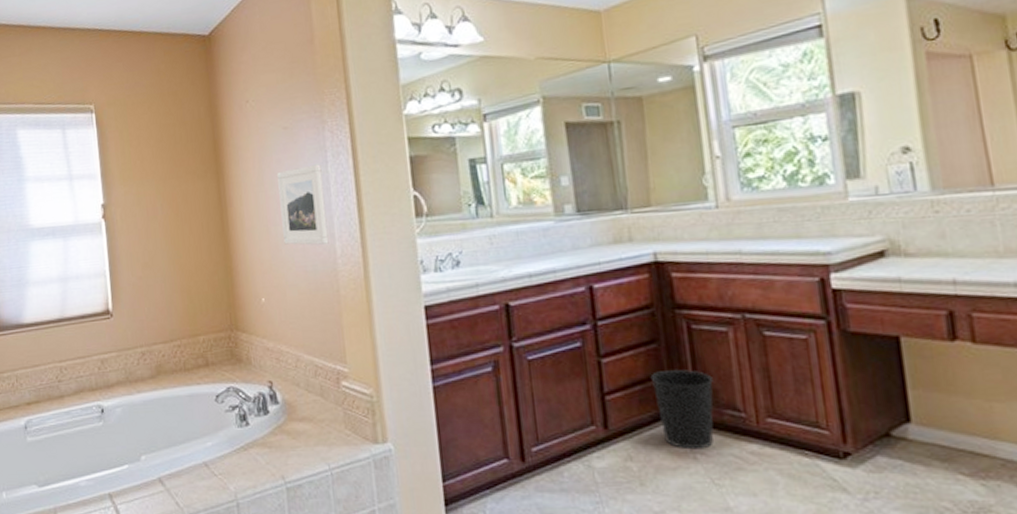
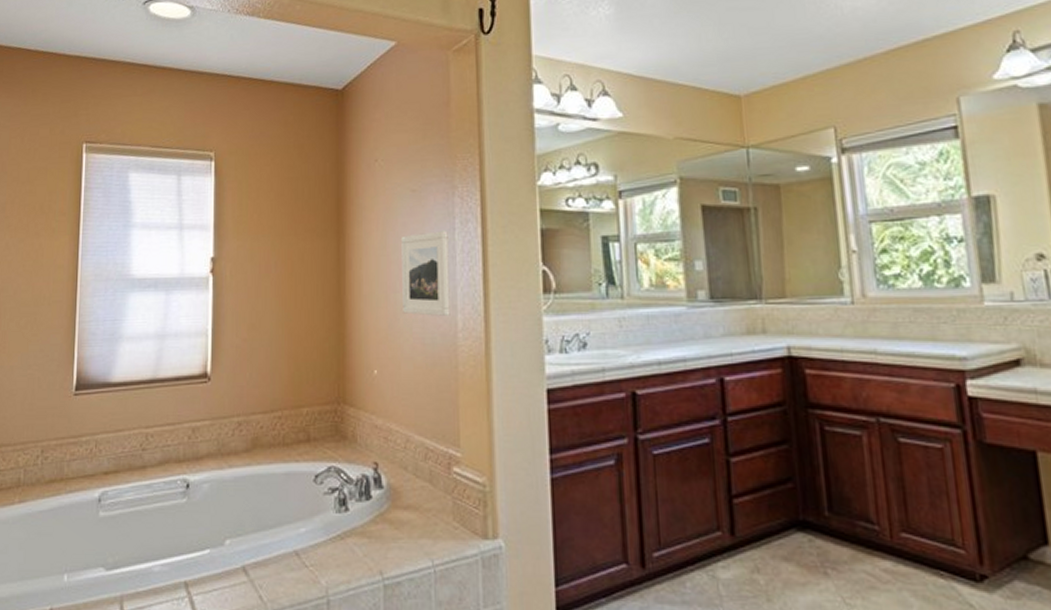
wastebasket: present [650,370,714,450] -> none [781,475,846,564]

